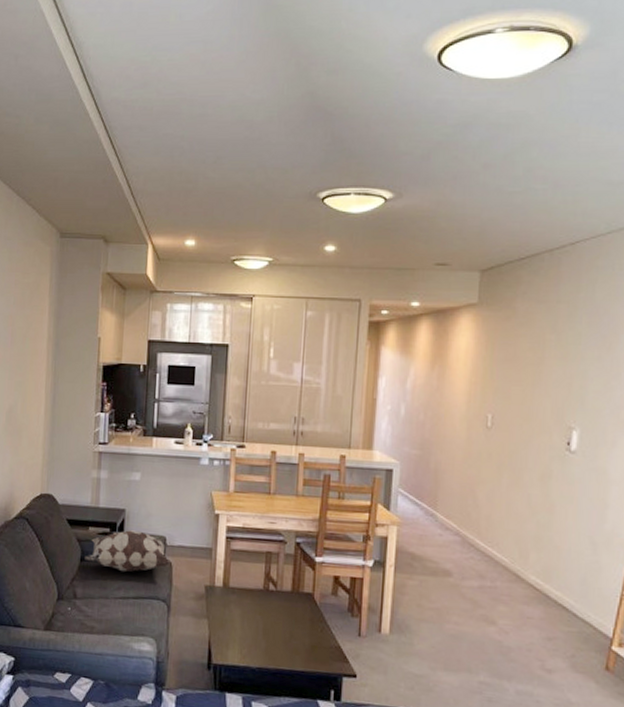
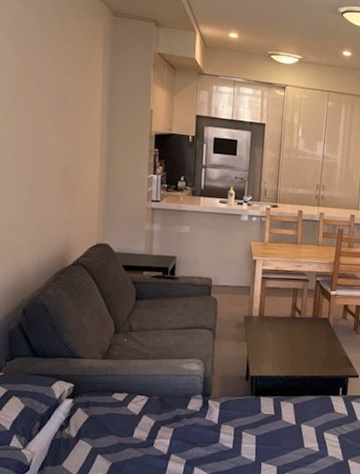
decorative pillow: present [84,530,170,573] -> none [139,273,216,308]

